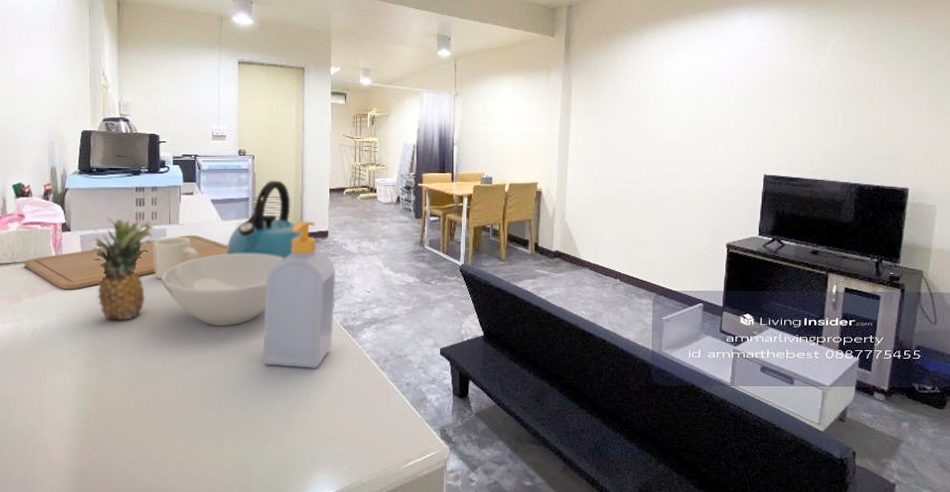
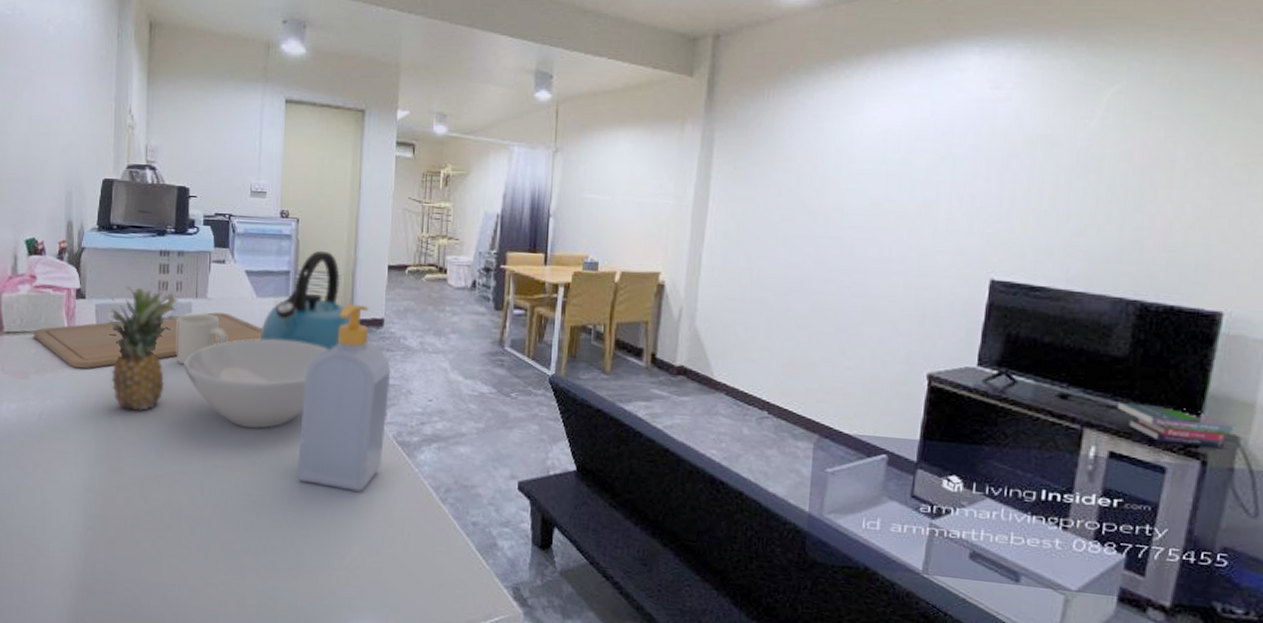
books: none [849,253,919,280] -> present [1118,402,1233,450]

